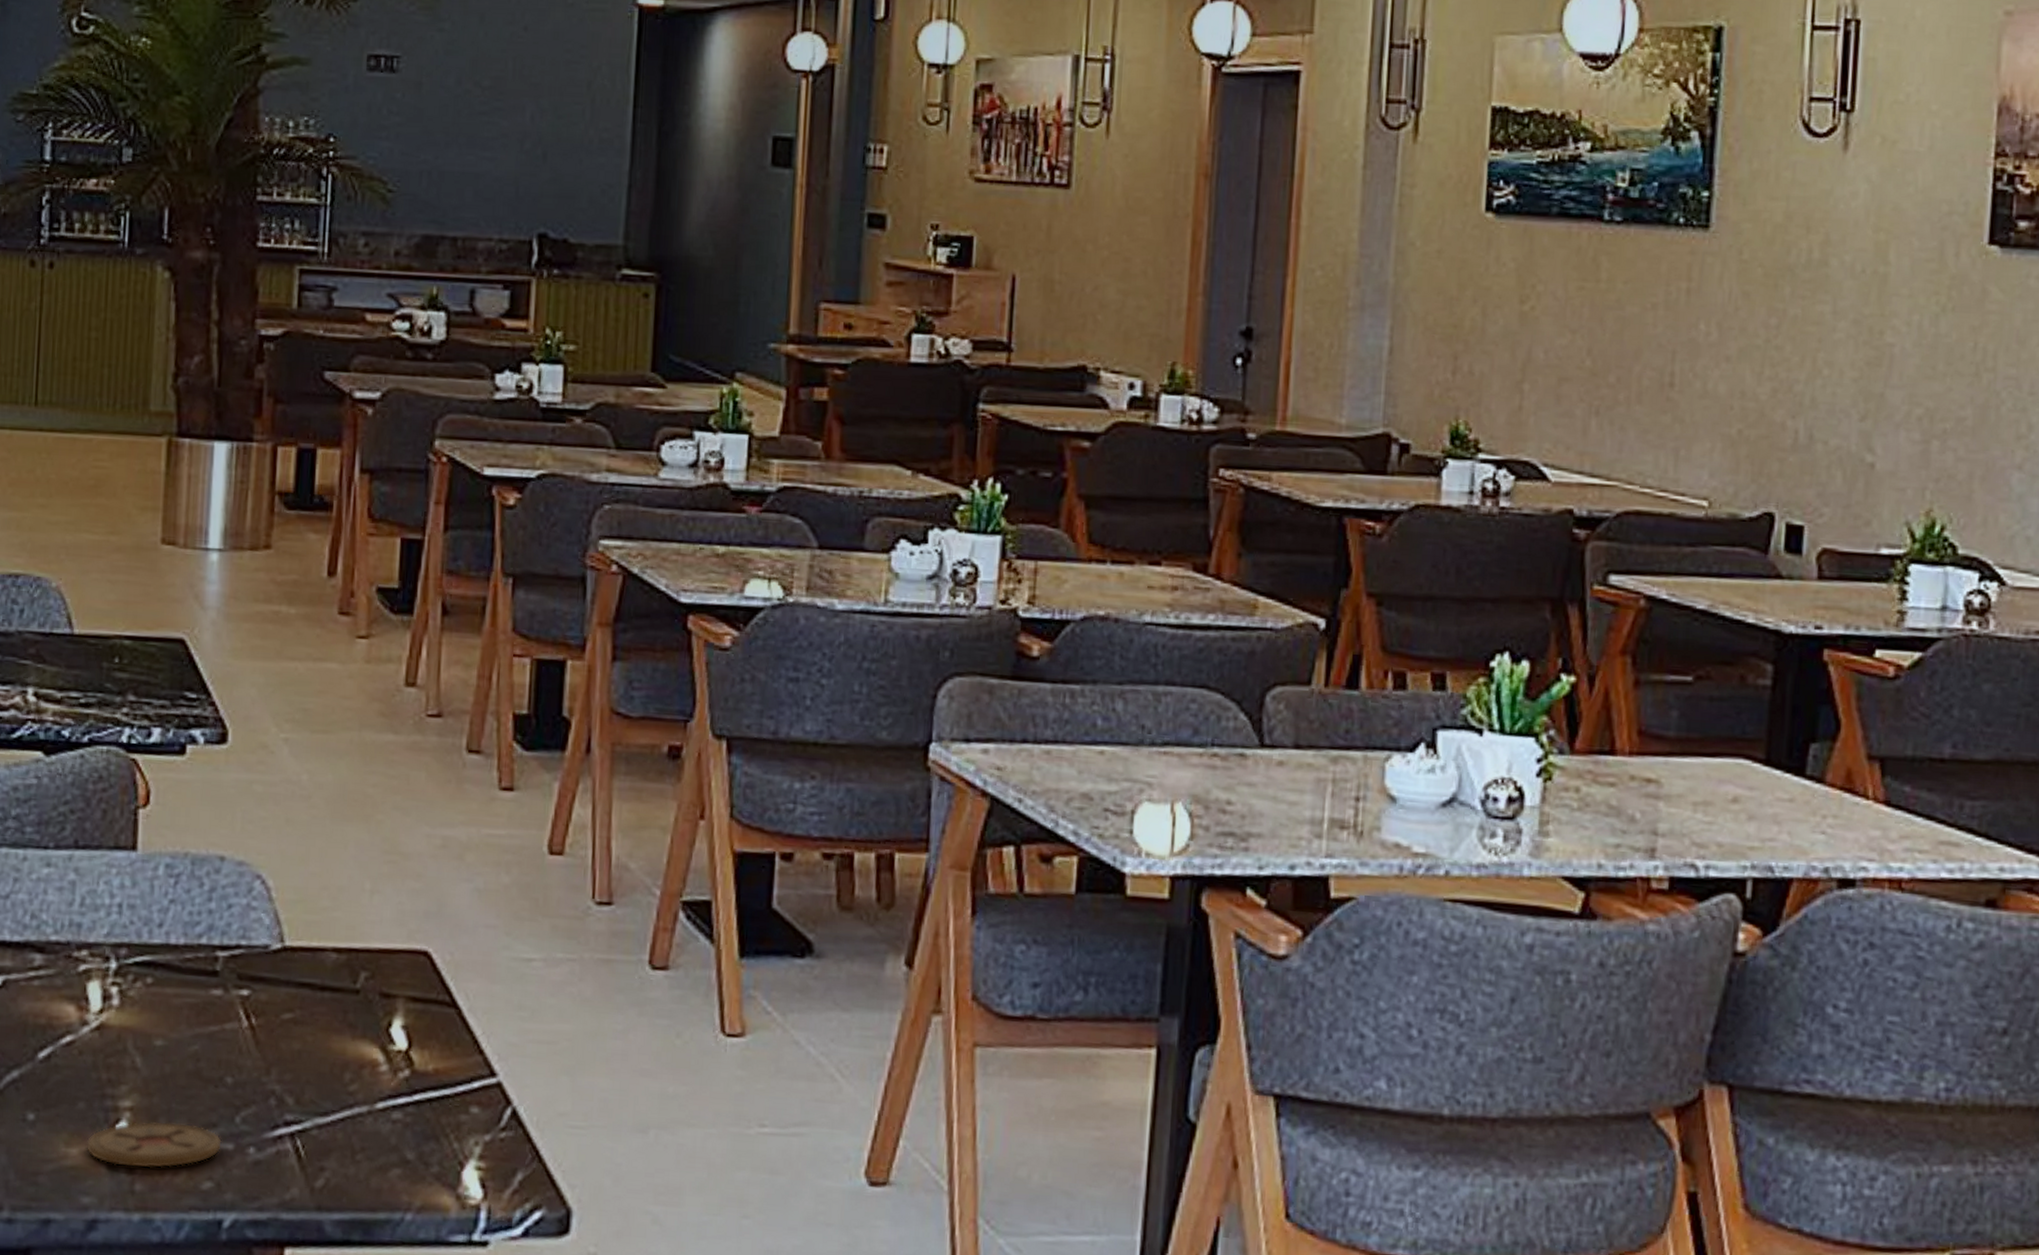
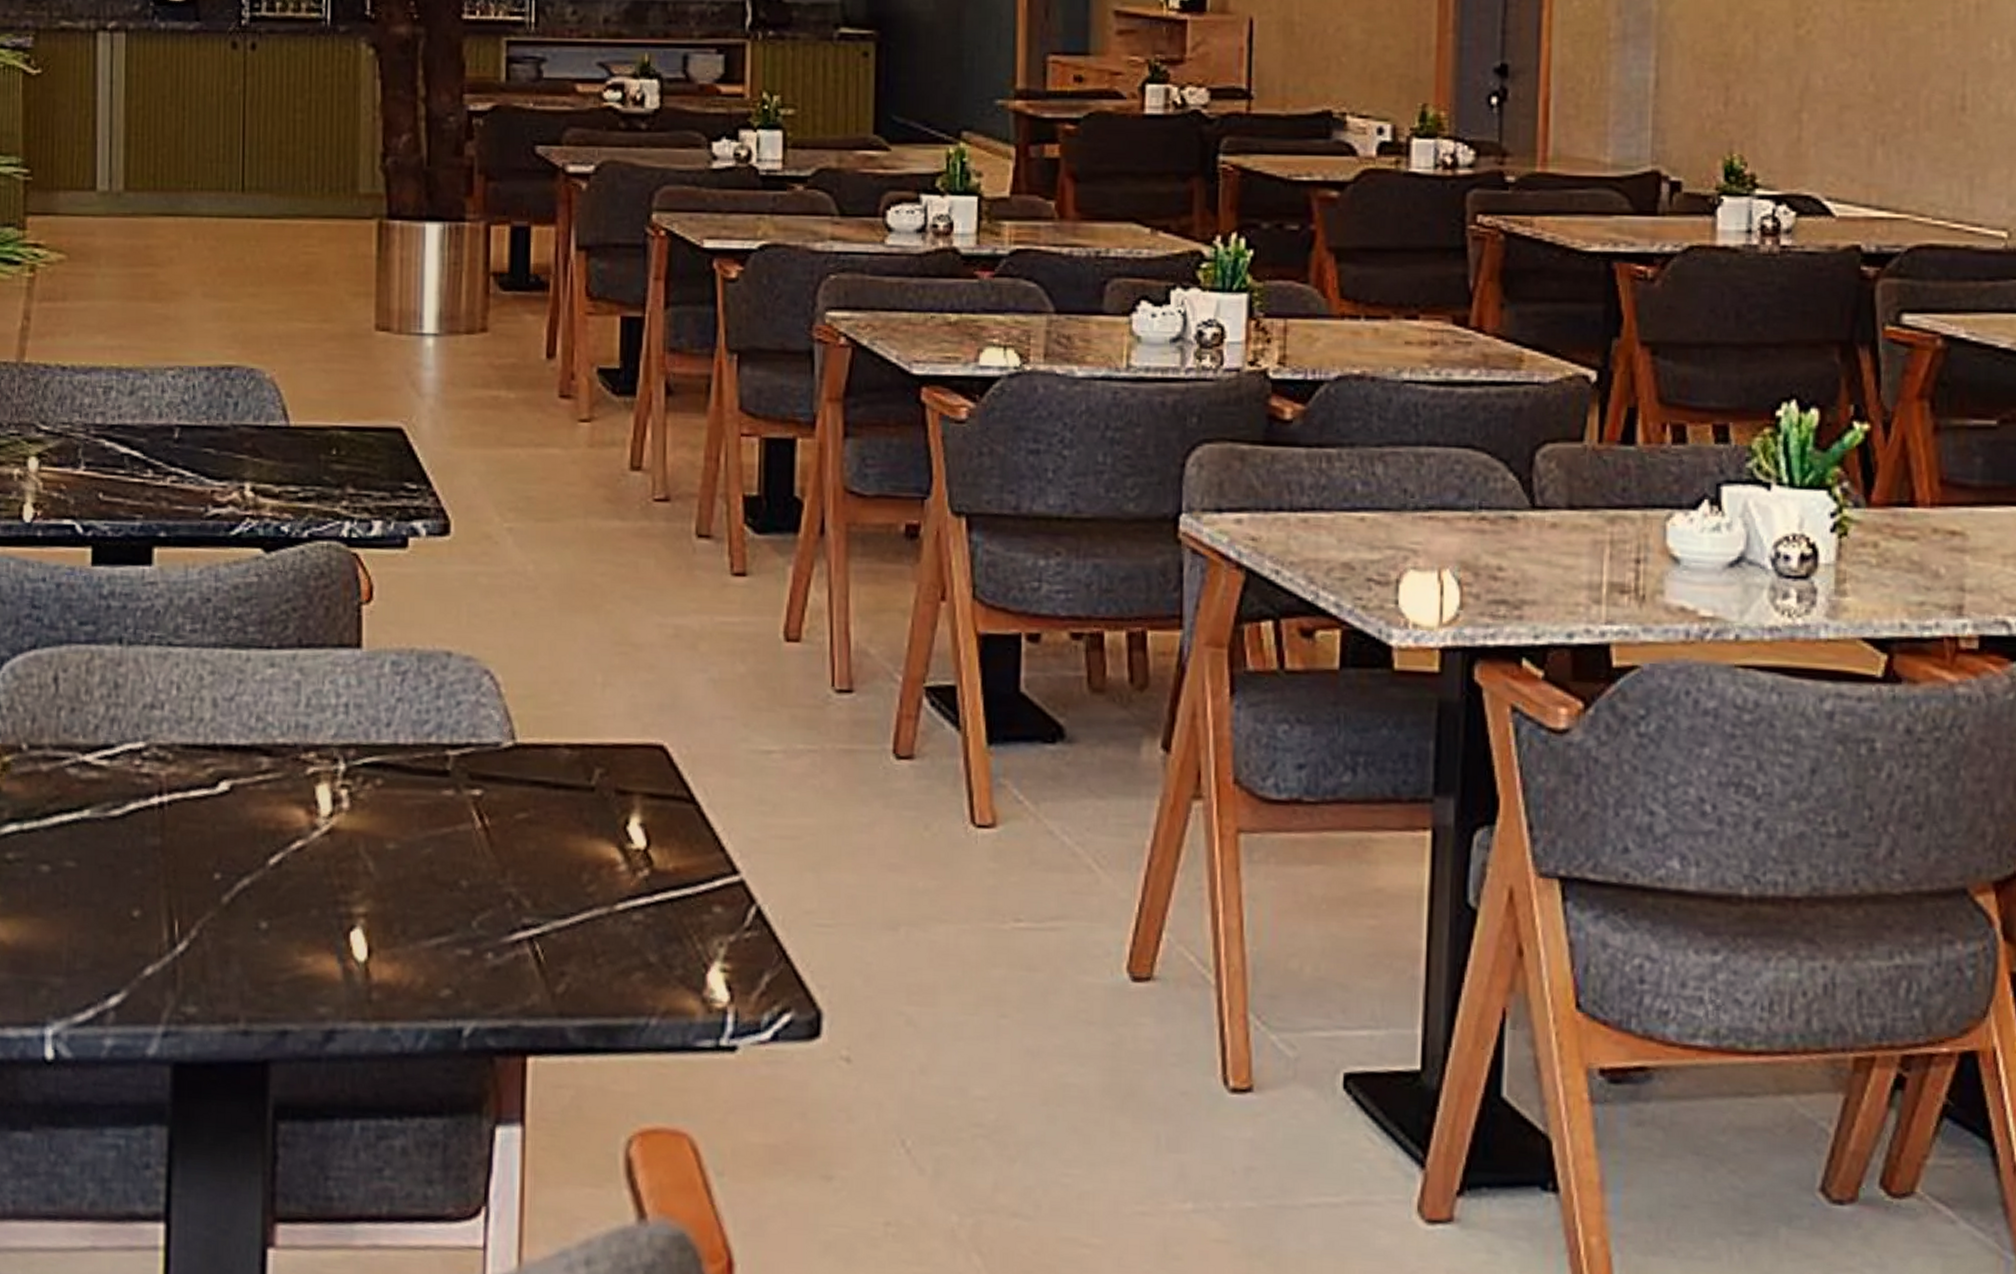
coaster: present [86,1121,222,1169] -> none [320,927,459,977]

